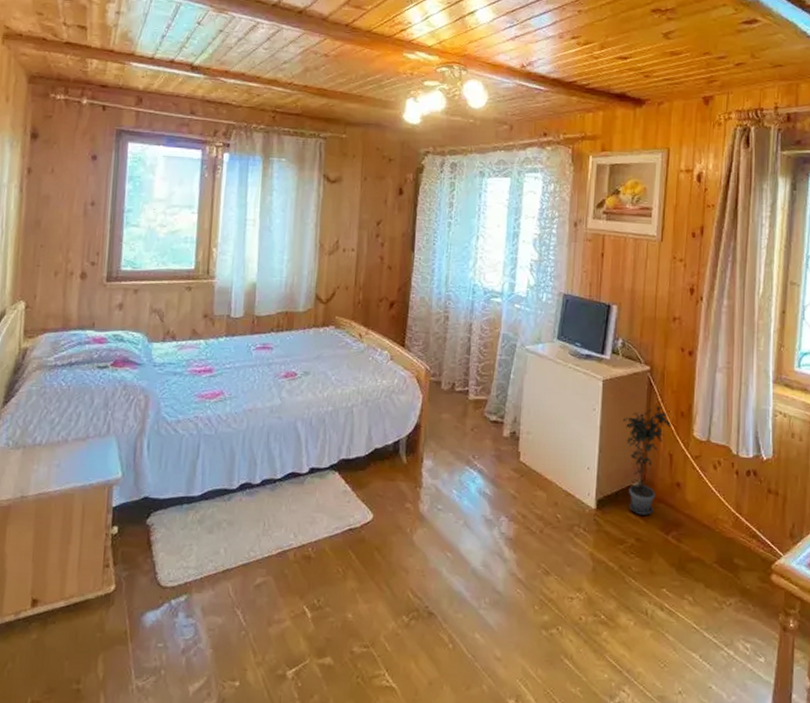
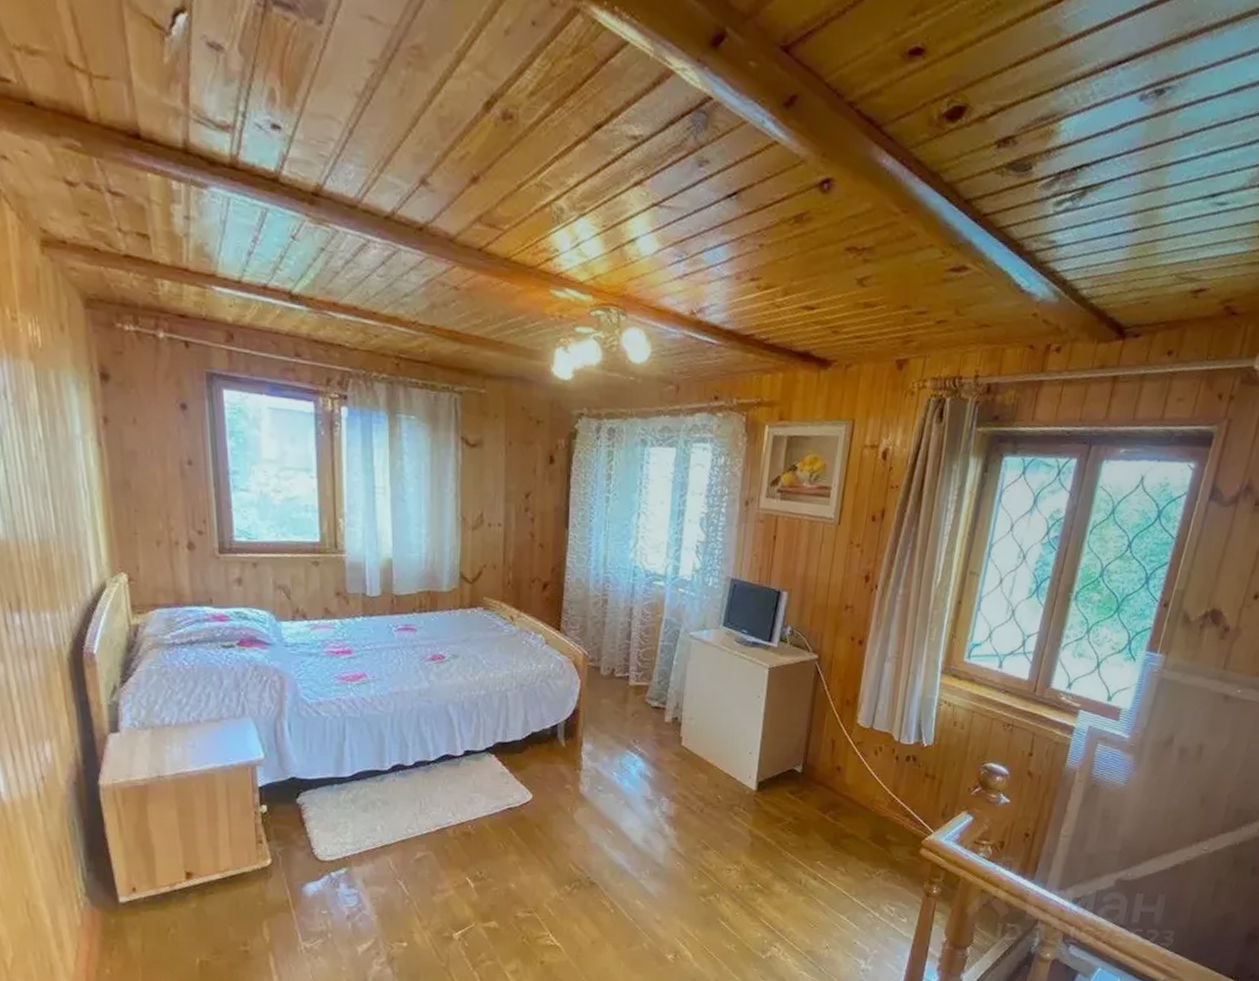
potted plant: present [622,406,671,515] -> none [787,694,836,796]

